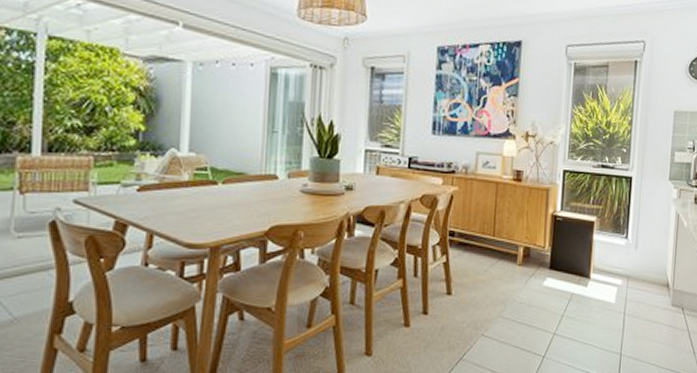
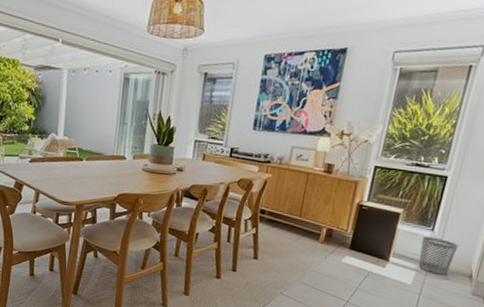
wastebasket: none [618,245,652,287] -> present [418,236,459,275]

